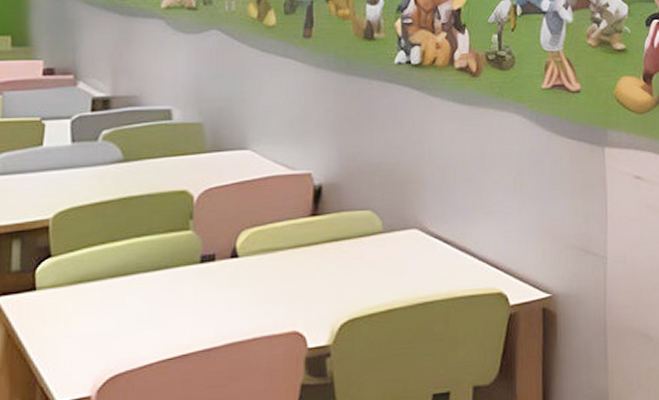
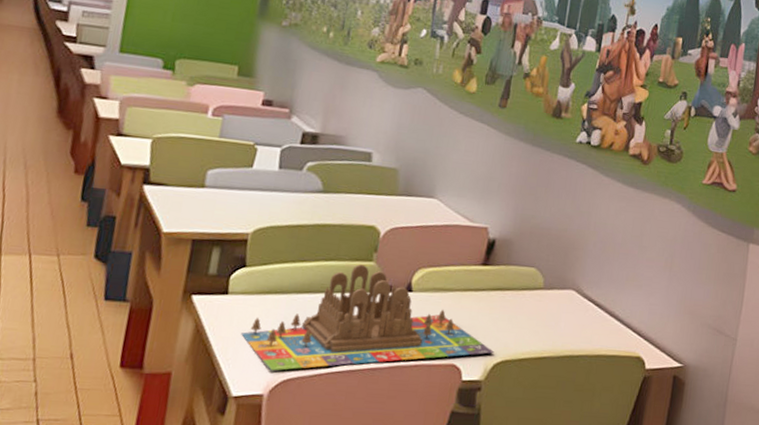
board game: none [55,235,339,369] -> present [240,264,495,371]

